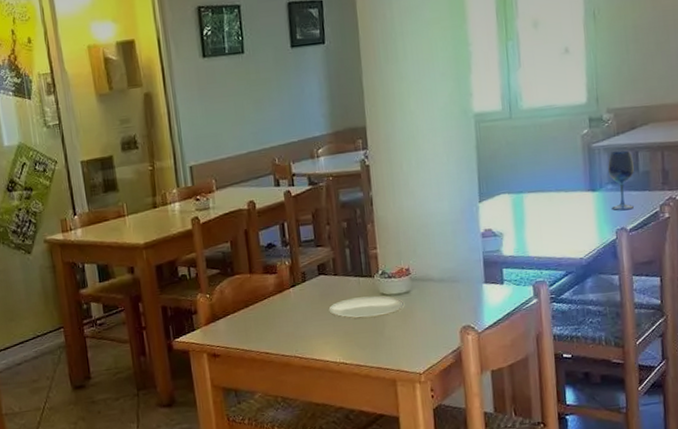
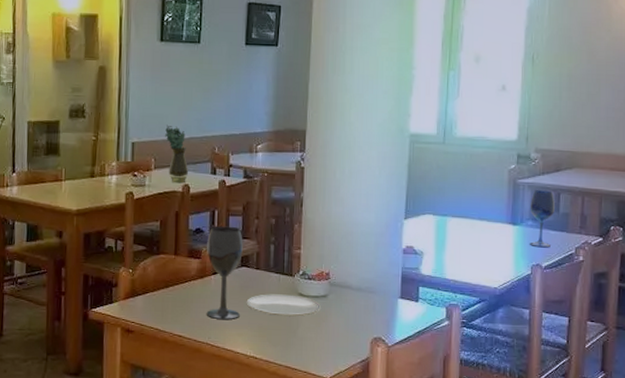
vase: none [221,143,252,202] -> present [164,125,189,184]
wine glass: none [280,236,324,331] -> present [206,226,243,319]

